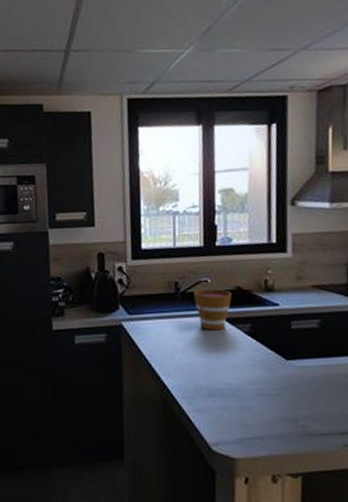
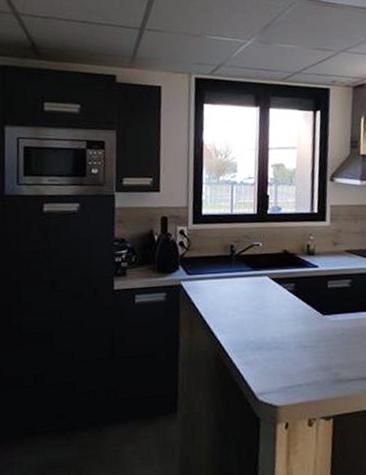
cup: present [193,288,232,331] -> none [246,251,279,290]

